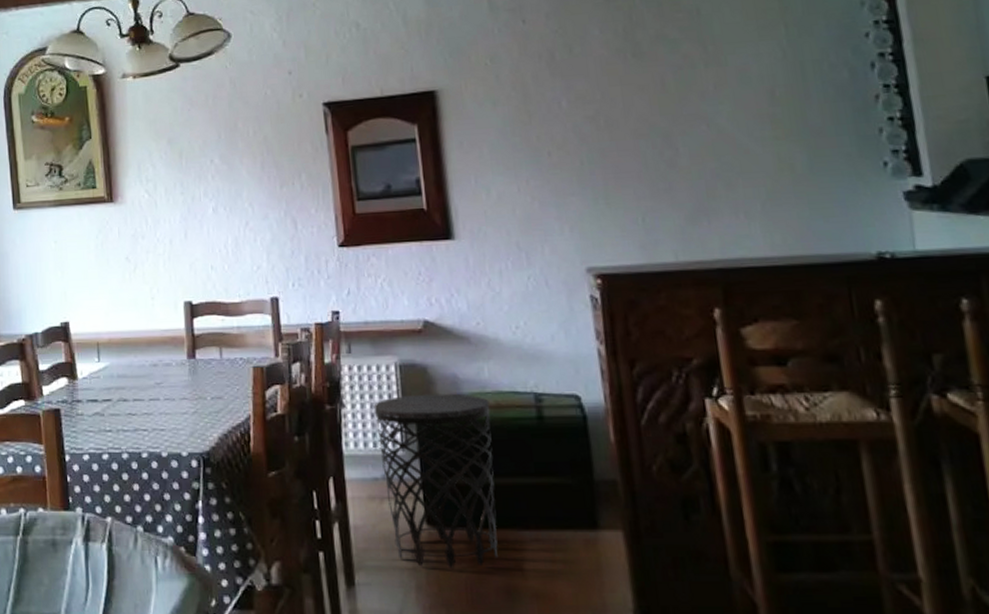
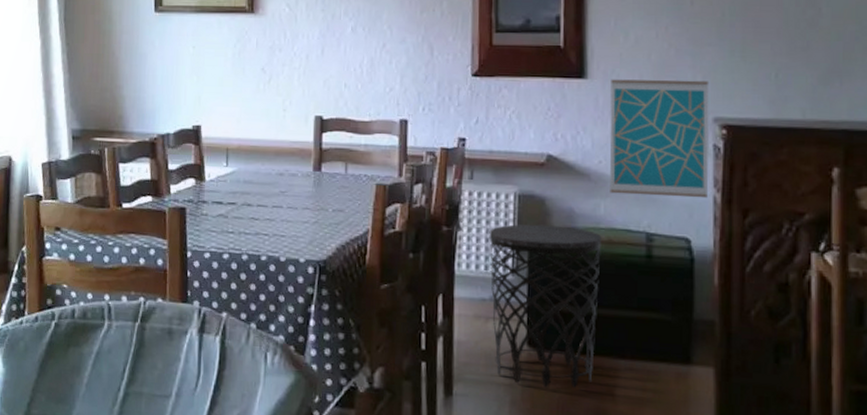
wall art: none [478,231,591,355] -> present [609,79,709,199]

